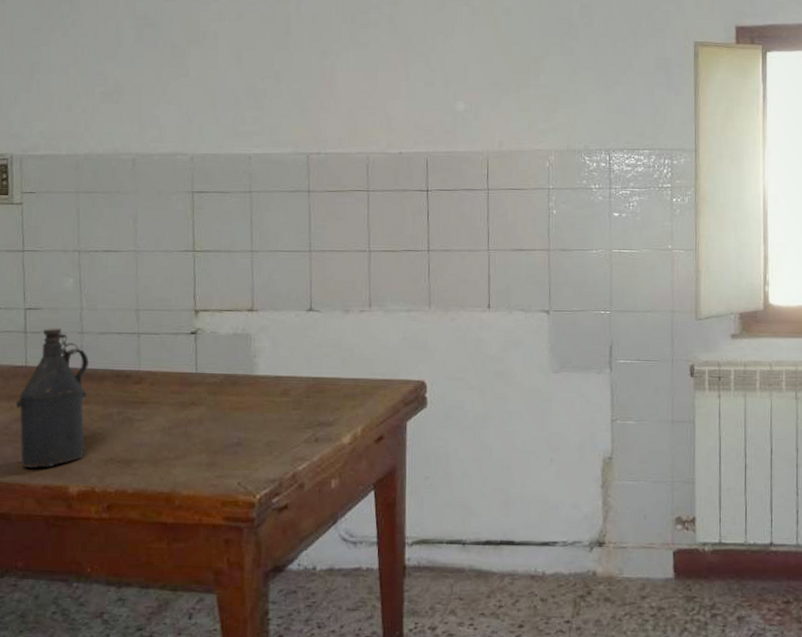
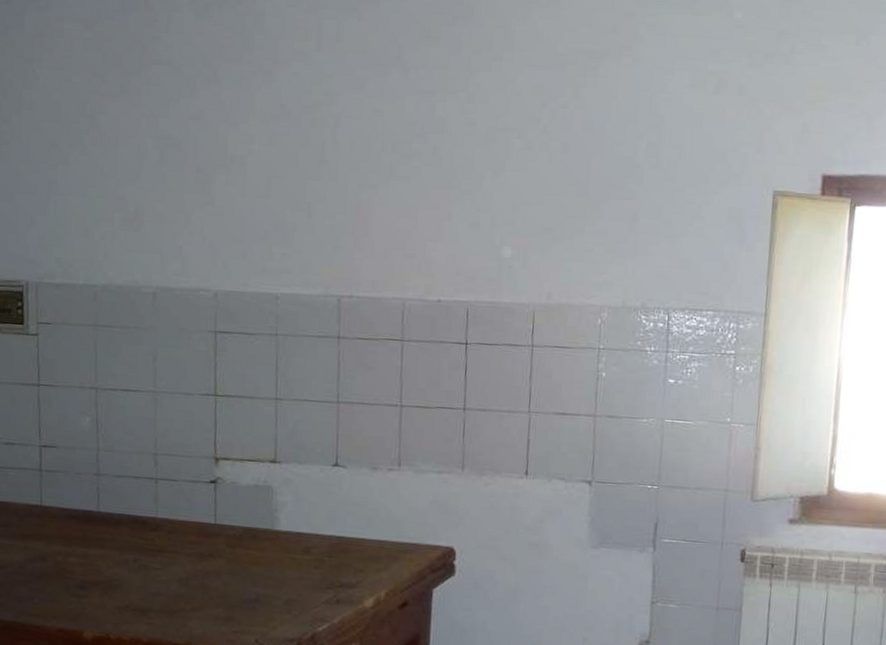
bottle: present [15,328,89,468] -> none [30,467,106,611]

